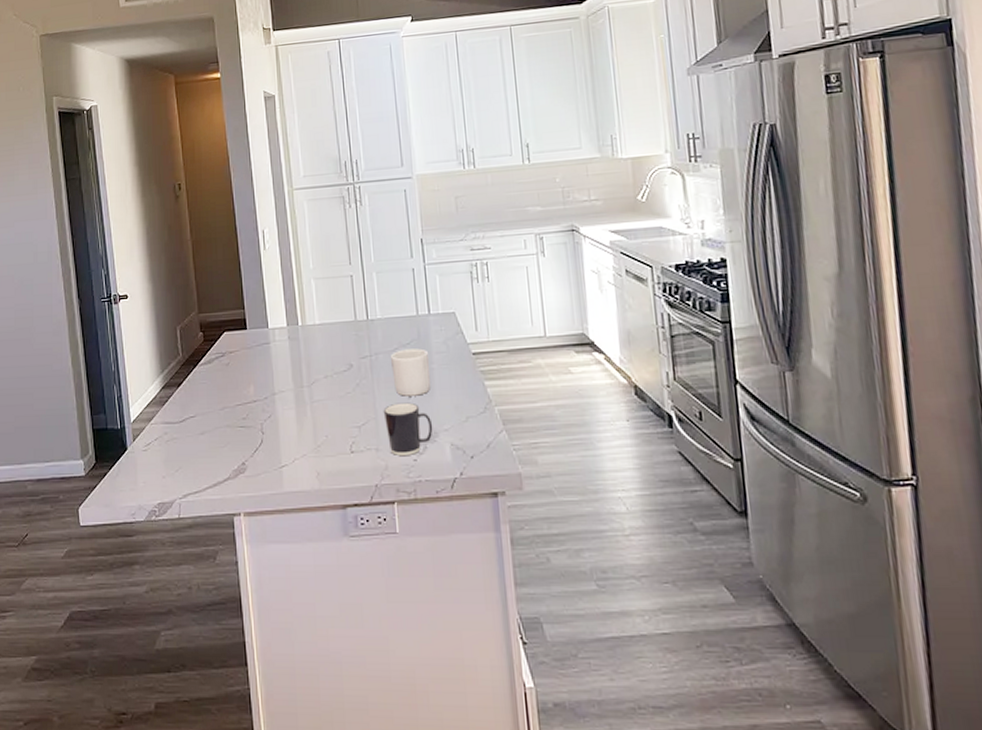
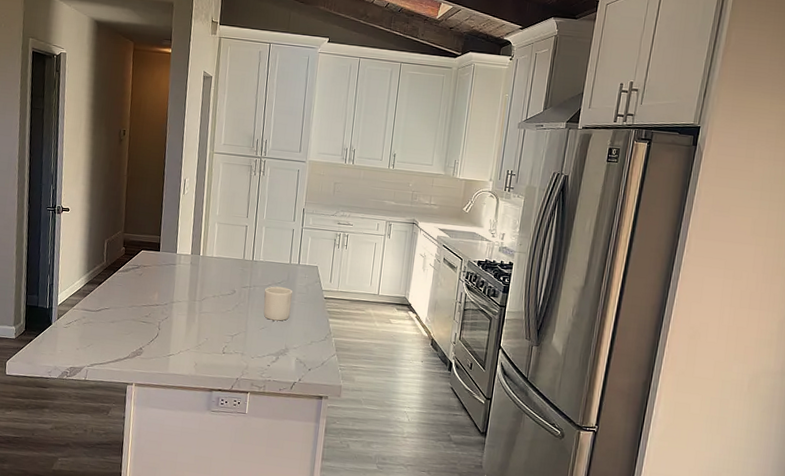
mug: present [383,402,433,457] -> none [251,323,286,362]

